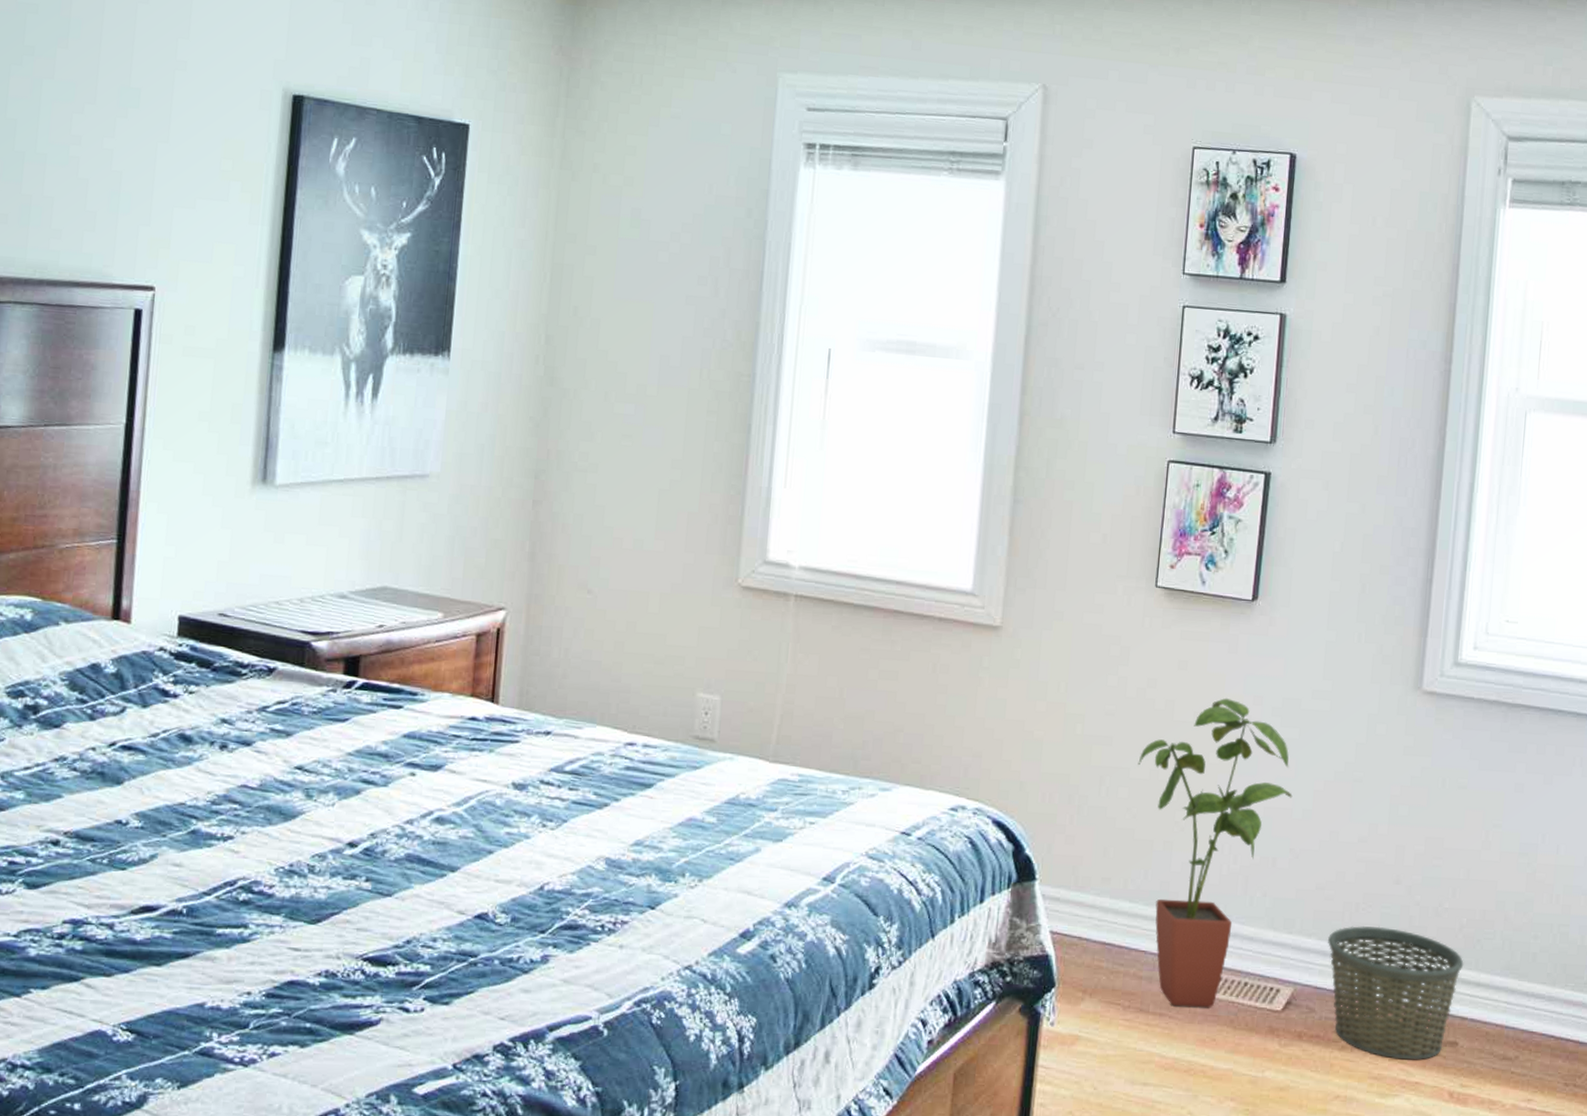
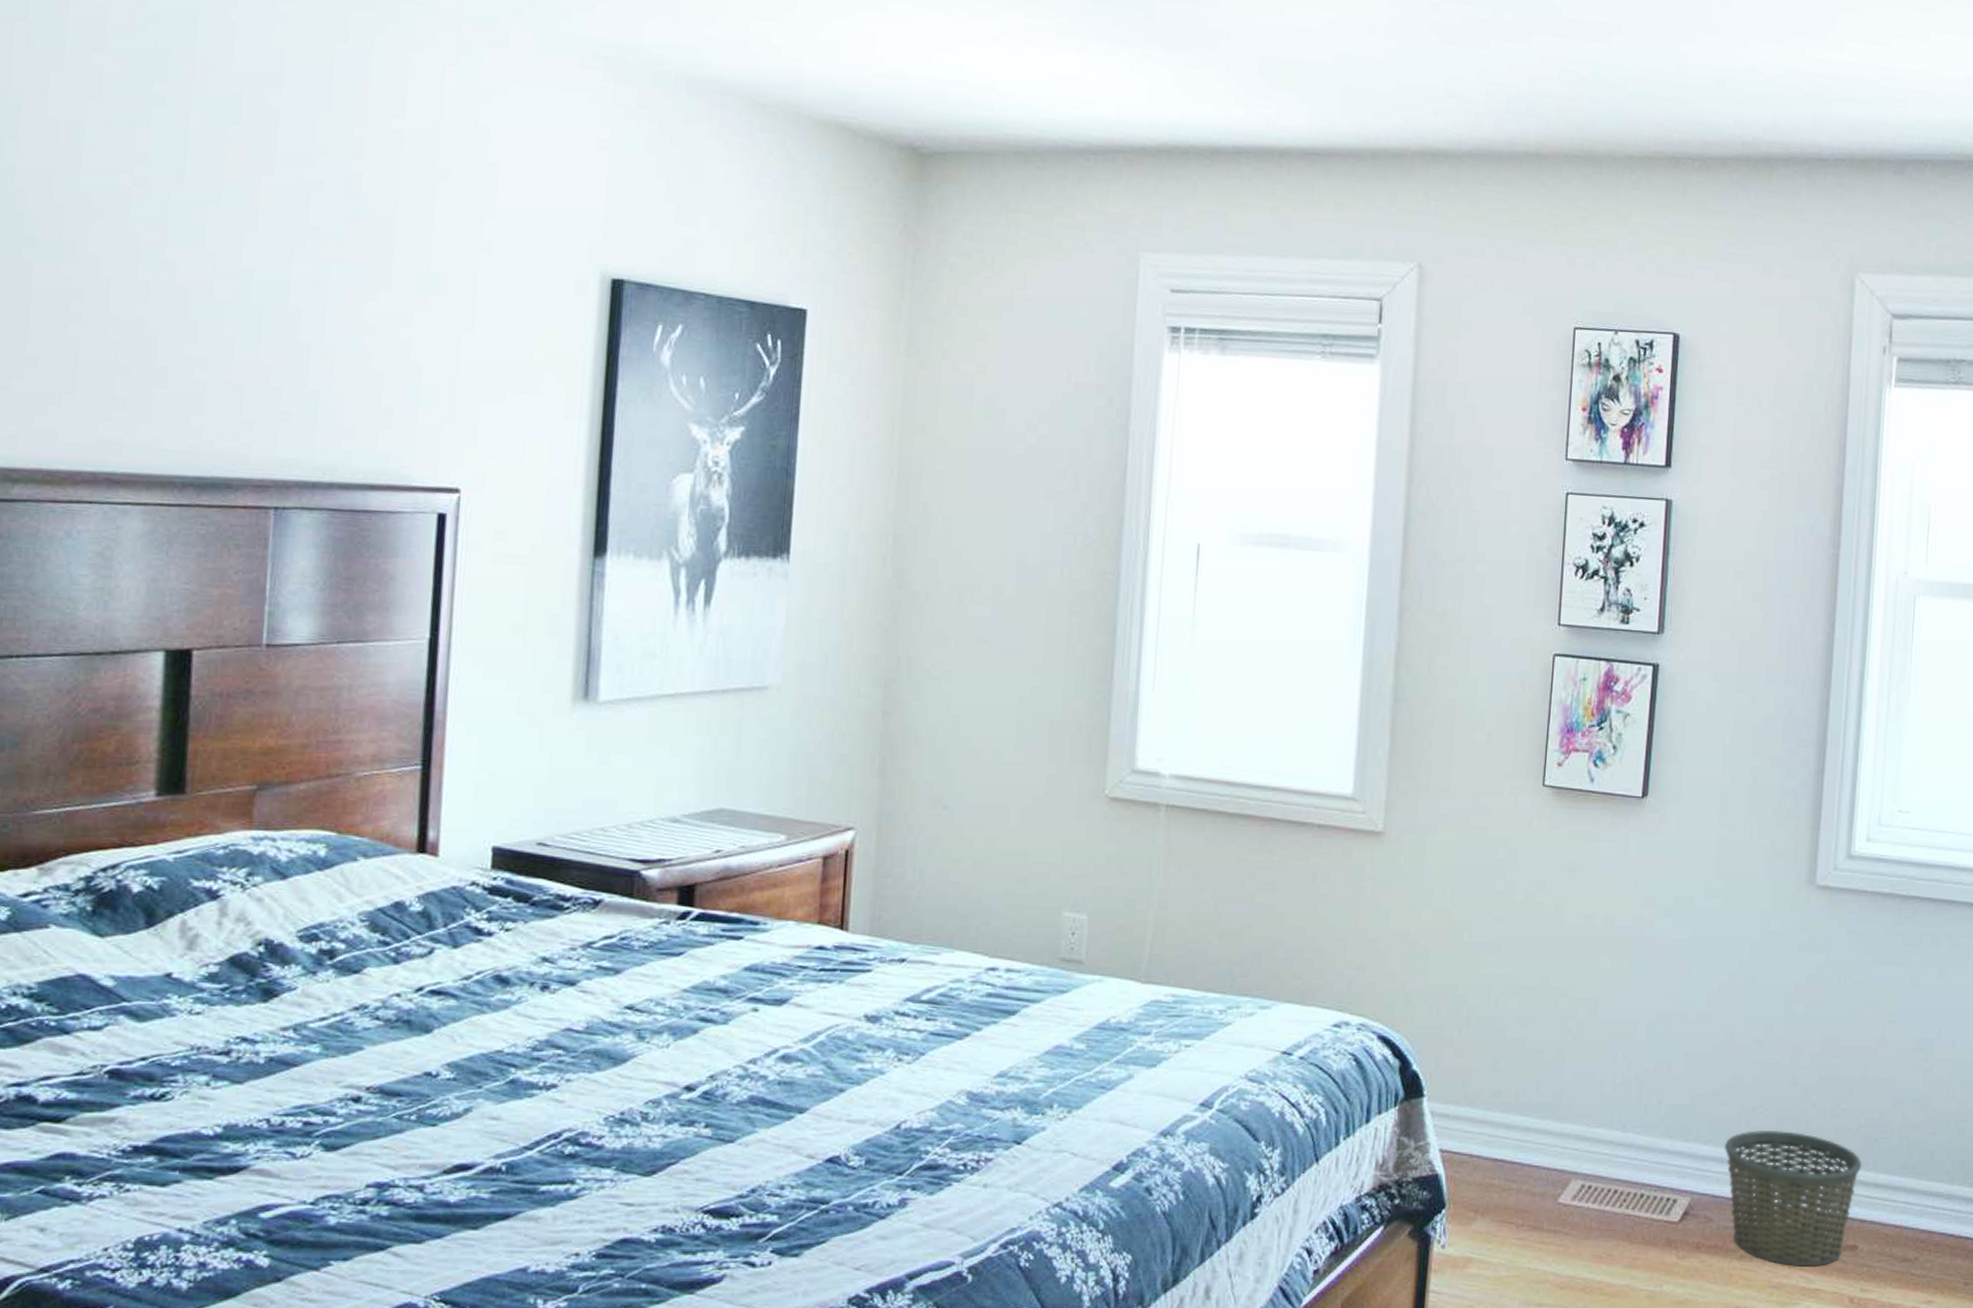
house plant: present [1138,697,1293,1008] -> none [1527,899,1687,1223]

